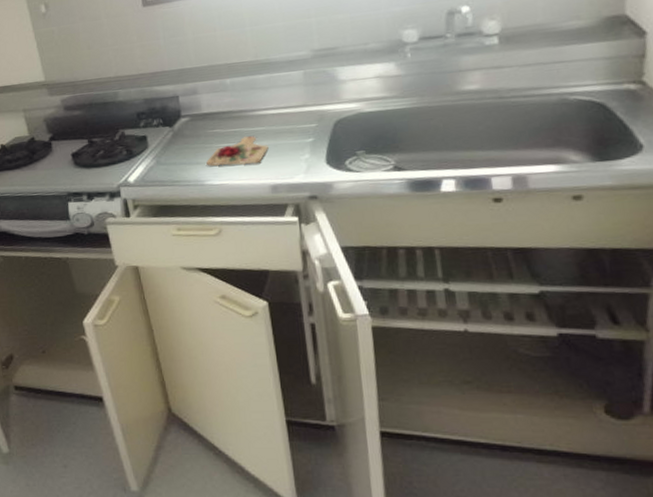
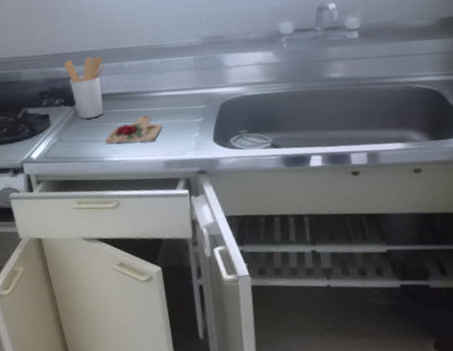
utensil holder: none [162,73,206,140] -> present [63,56,105,119]

